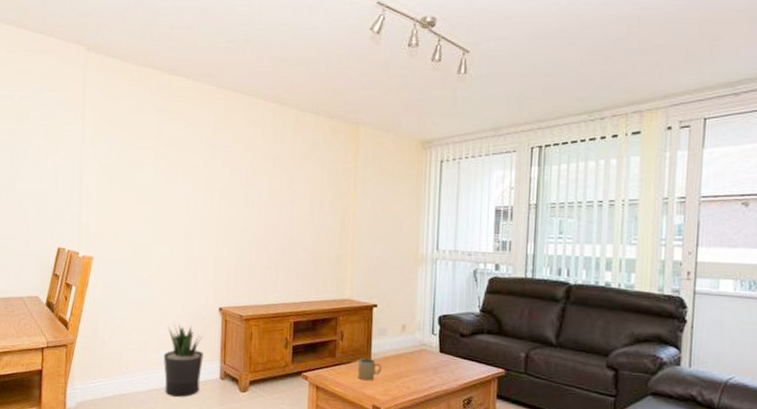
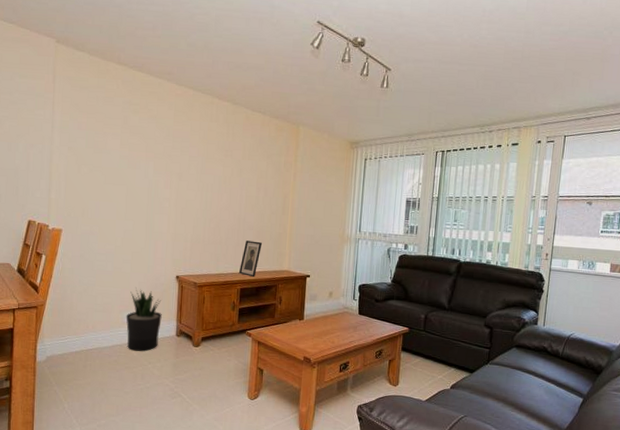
picture frame: none [291,264,318,308] -> present [238,240,262,278]
mug: present [357,357,382,381] -> none [292,318,312,337]

